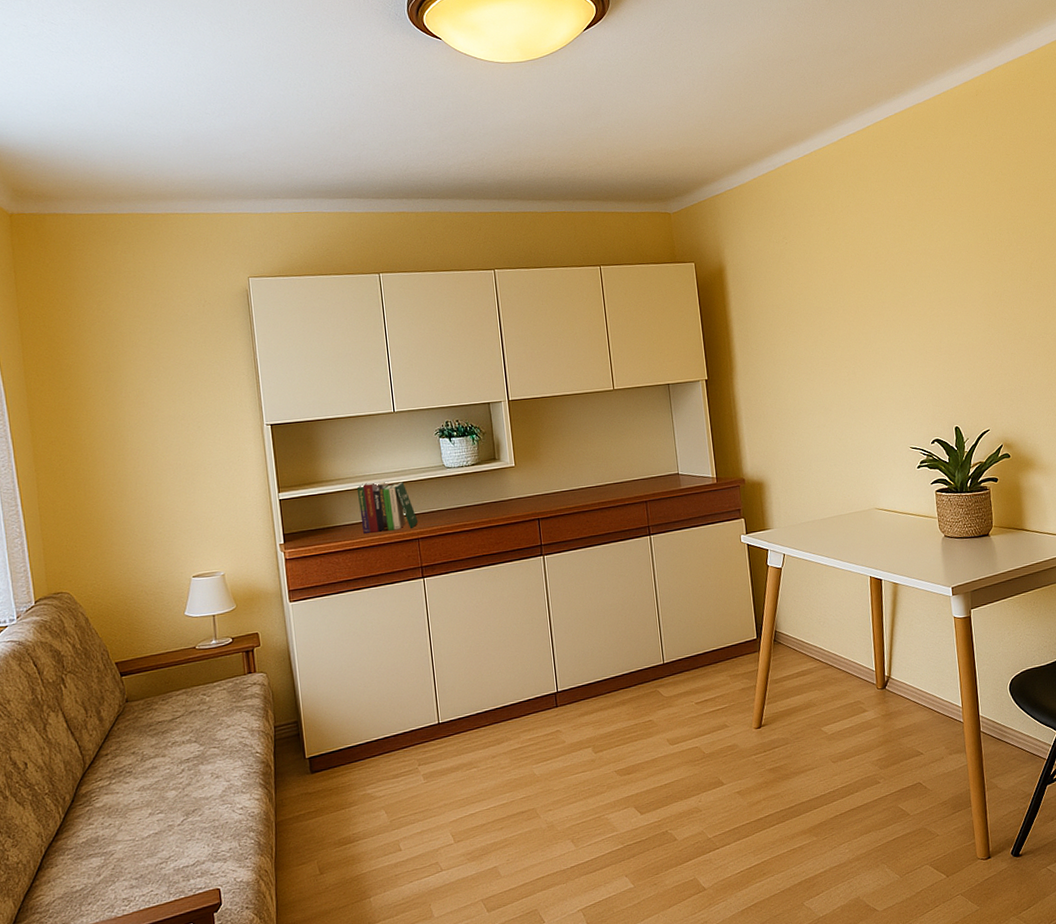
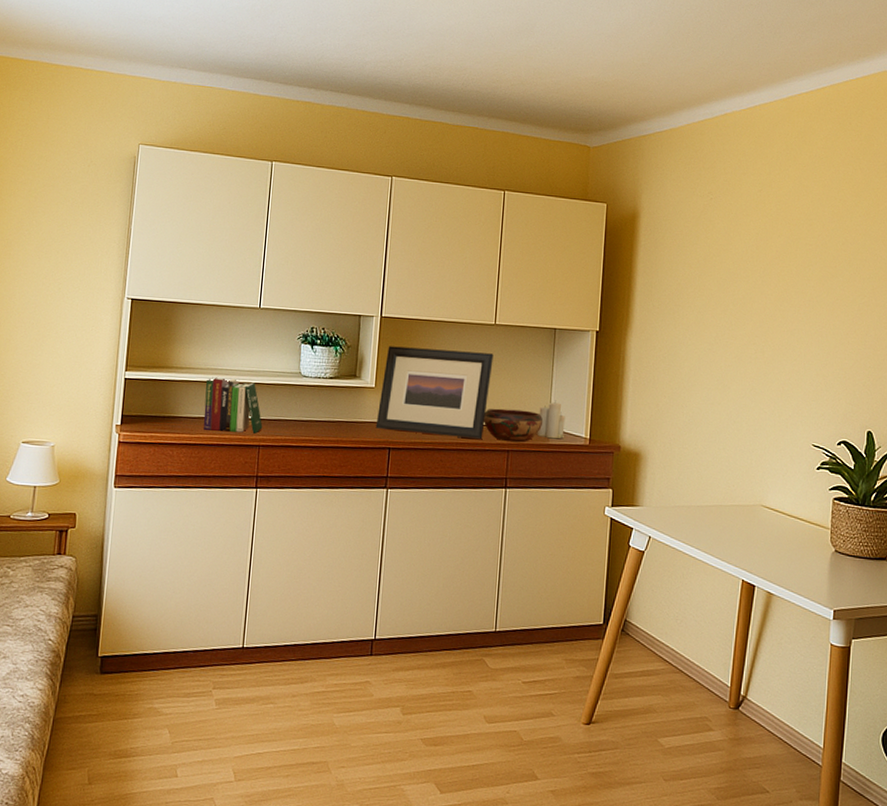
picture frame: none [520,416,621,503] -> present [375,346,494,440]
decorative bowl: none [618,462,673,494] -> present [484,408,544,443]
candle: none [667,448,695,484] -> present [536,400,565,439]

